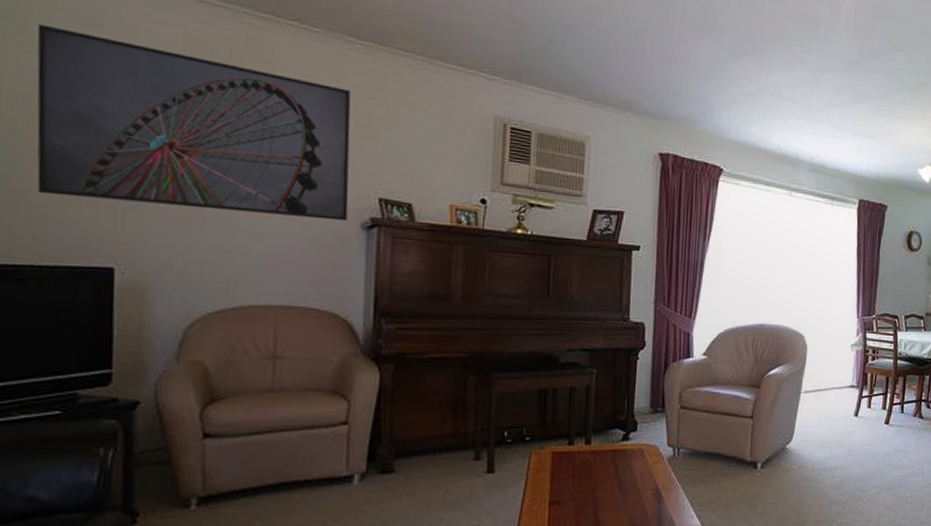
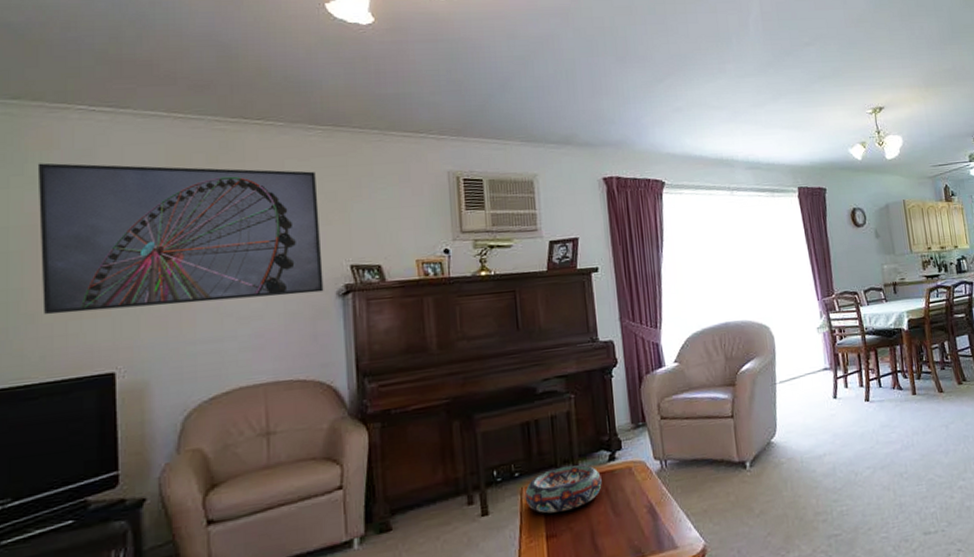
decorative bowl: none [533,438,612,481] -> present [525,465,602,514]

